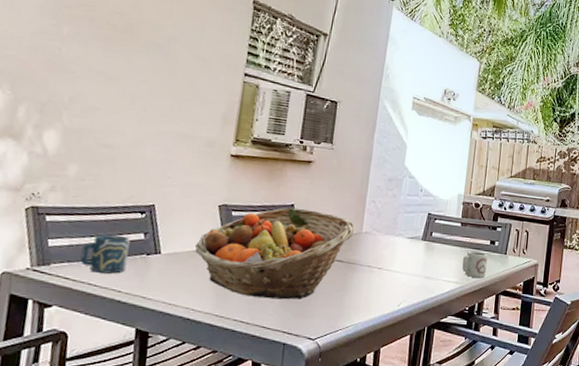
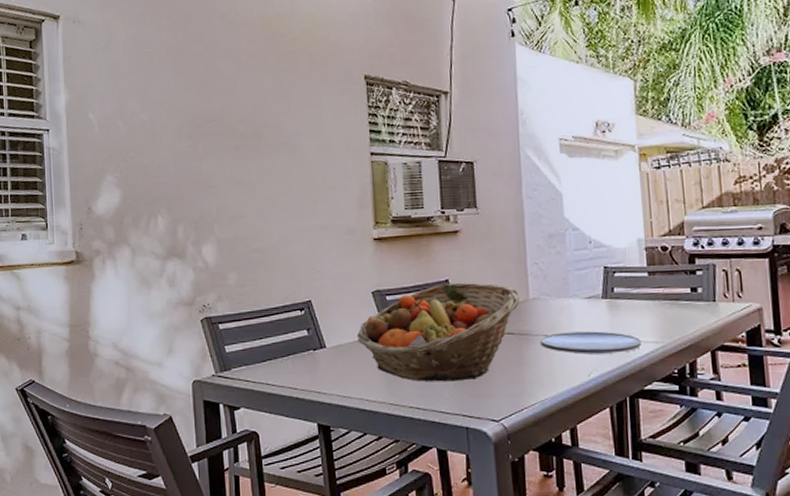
cup: present [80,234,130,274] -> none [255,334,297,373]
plate: none [364,265,446,289] -> present [540,331,642,355]
cup: present [462,251,488,278] -> none [658,303,692,334]

